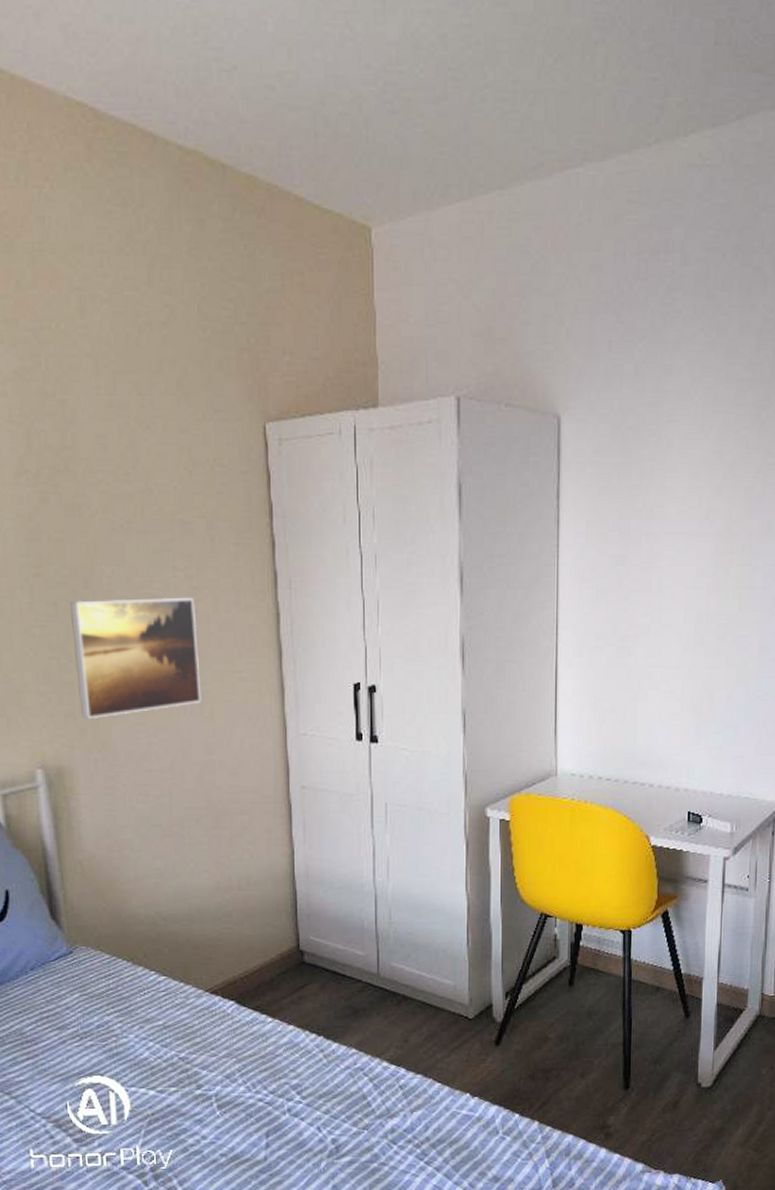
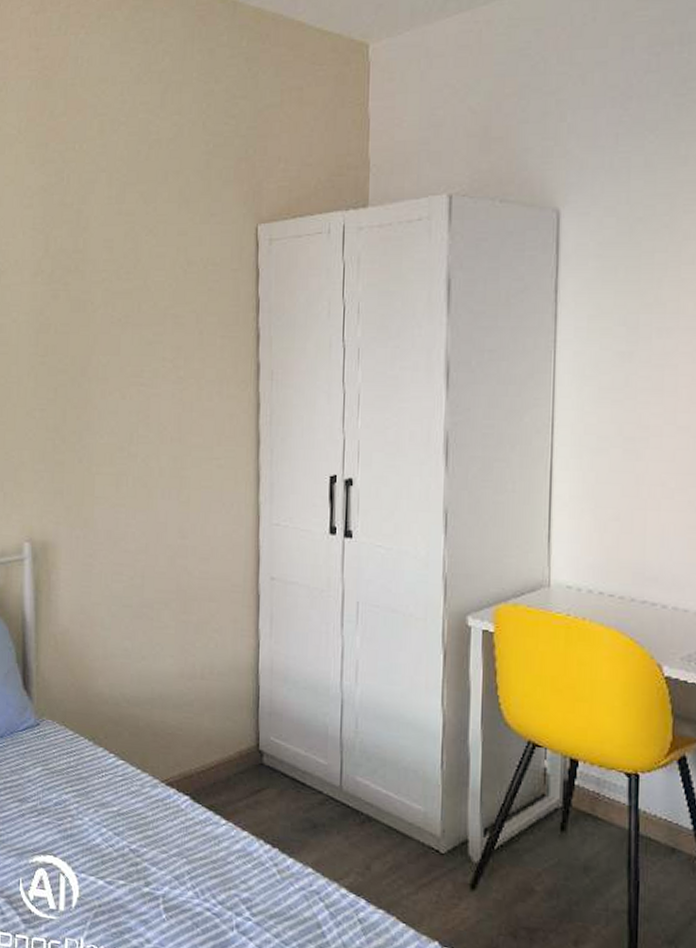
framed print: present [70,597,202,720] -> none [68,386,181,498]

